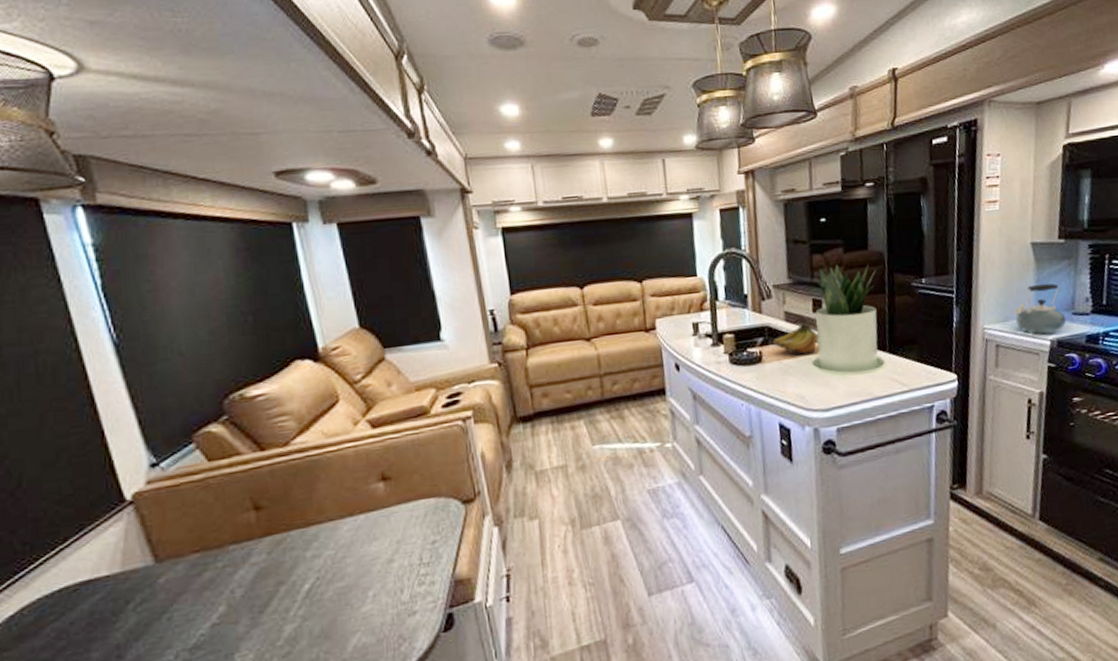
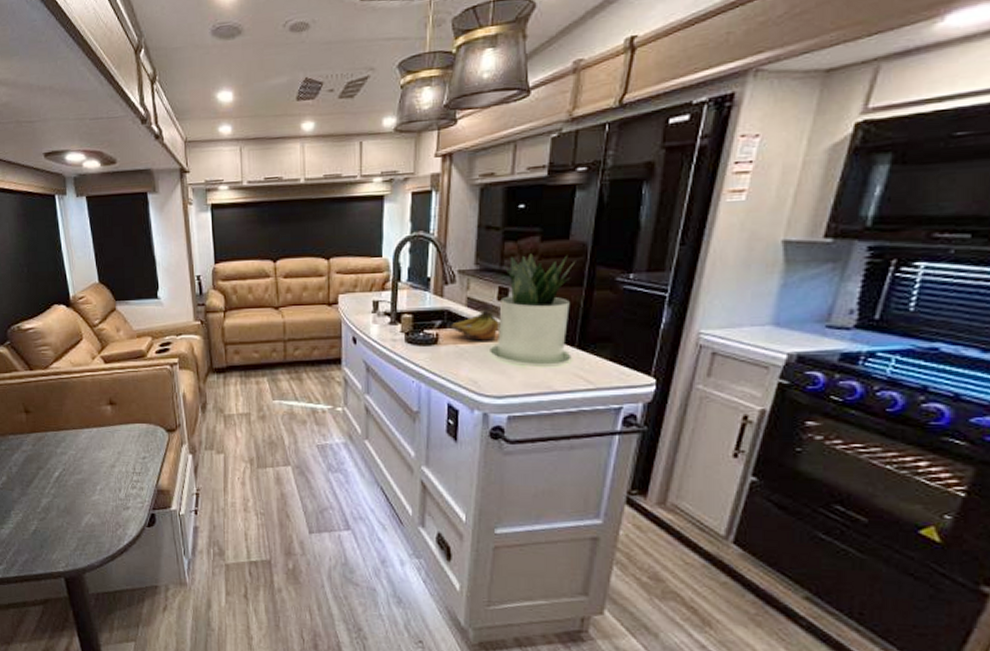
kettle: present [1013,283,1067,335] -> none [743,288,816,347]

